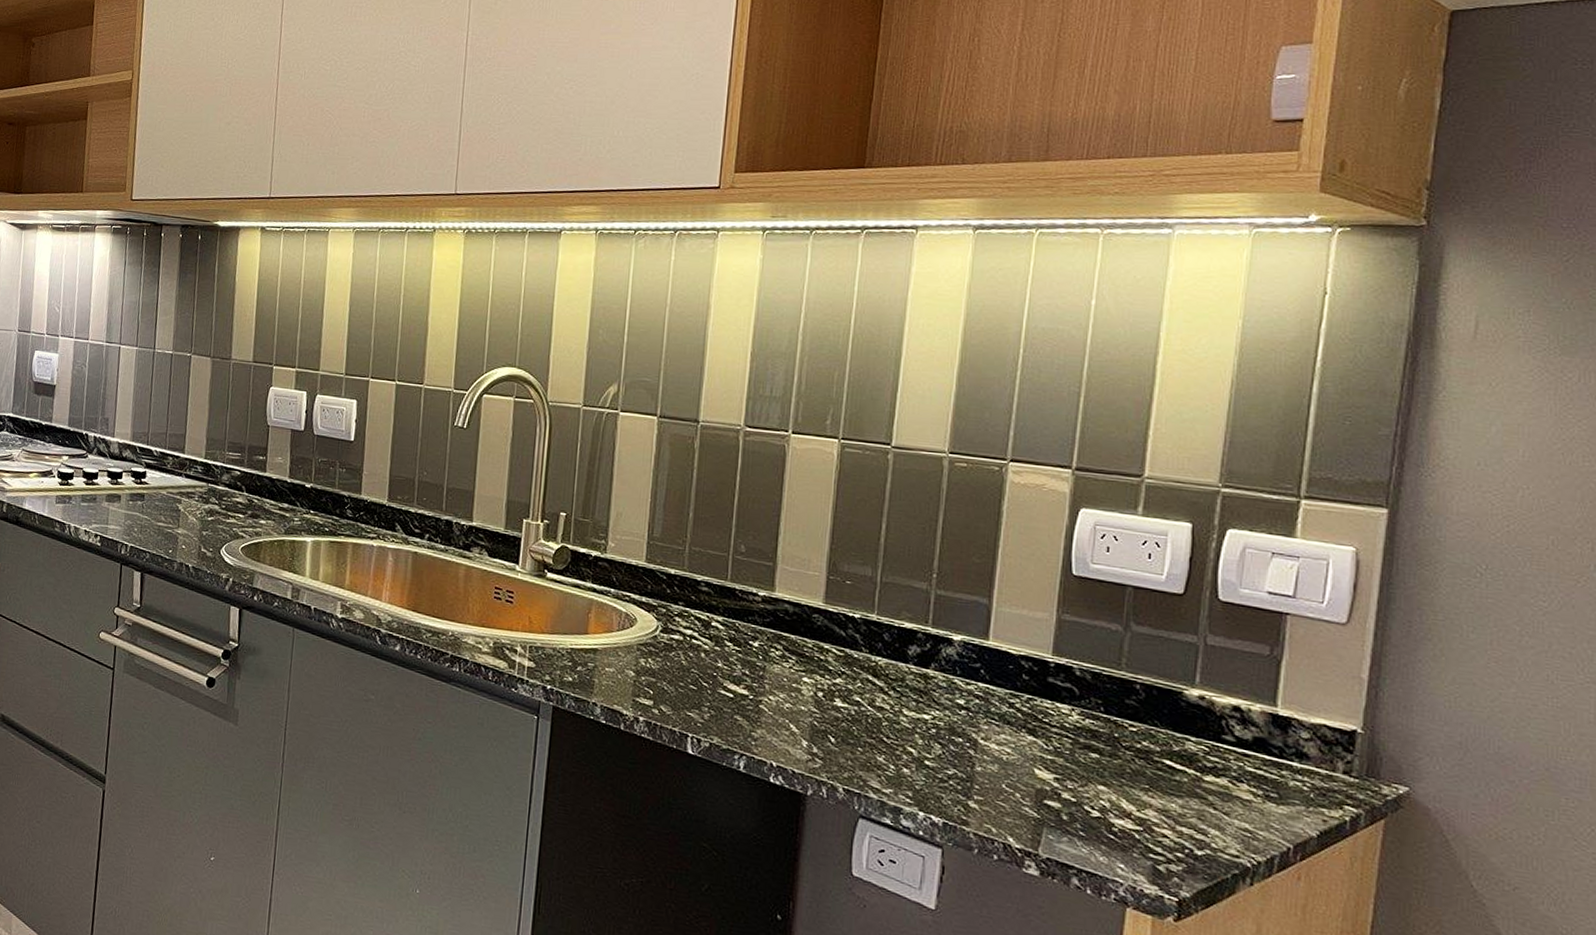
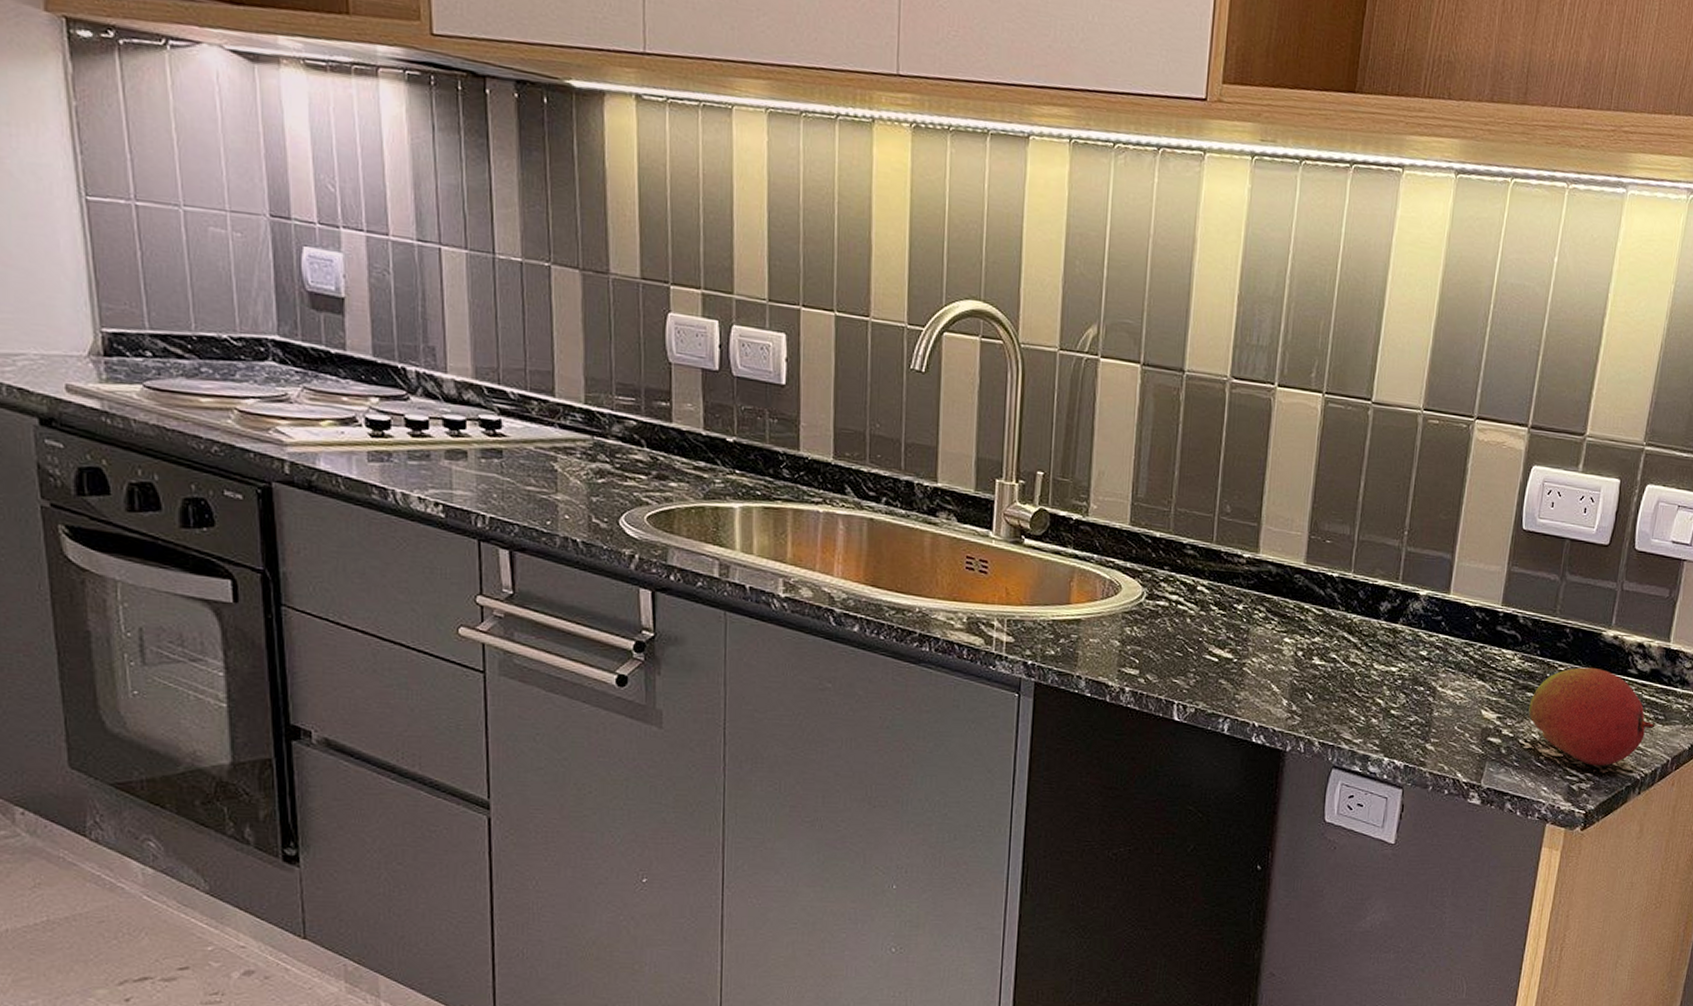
fruit: none [1094,729,1266,847] -> present [1528,667,1655,766]

